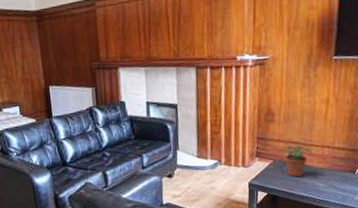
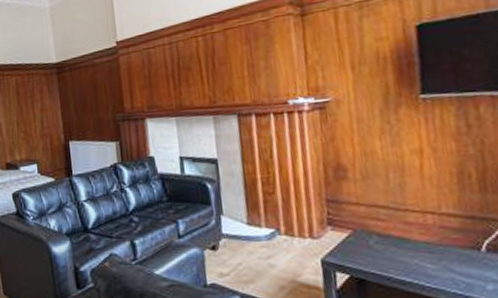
potted plant: present [283,145,312,178] -> none [366,209,409,255]

